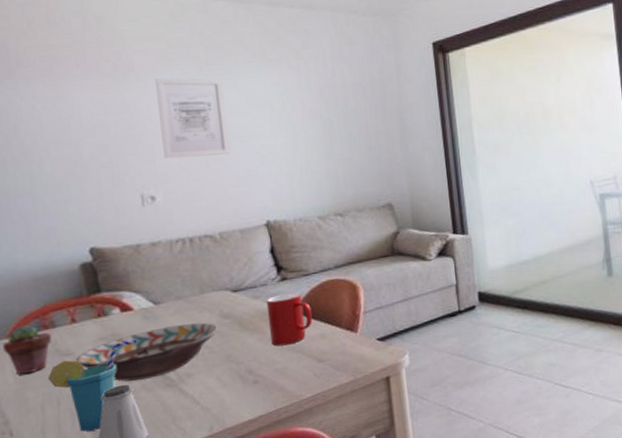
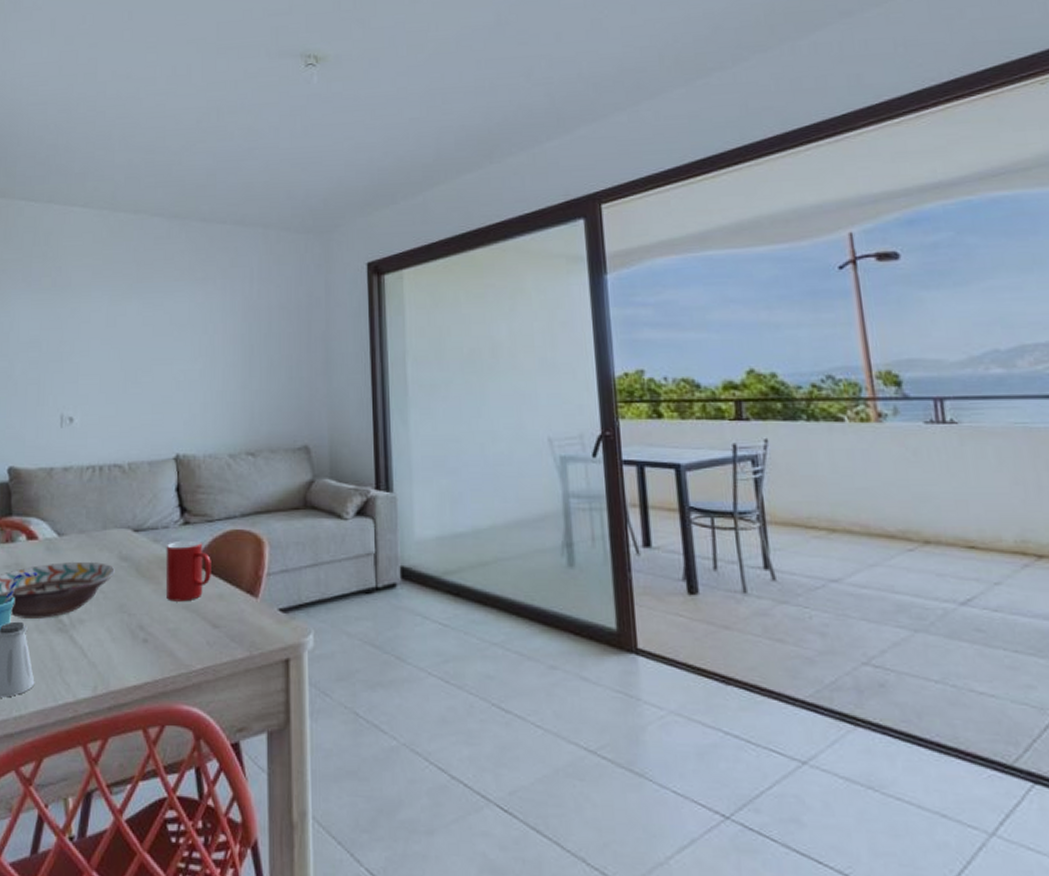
wall art: present [155,78,230,159] -> none [86,295,149,379]

